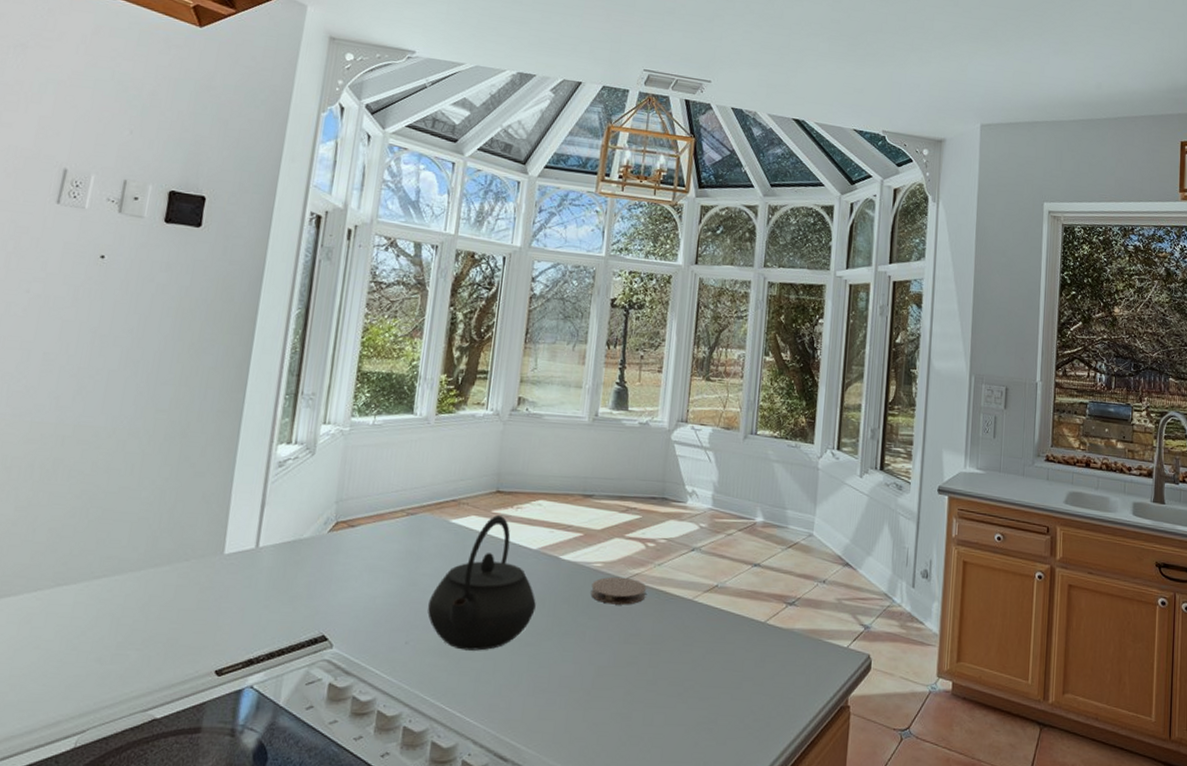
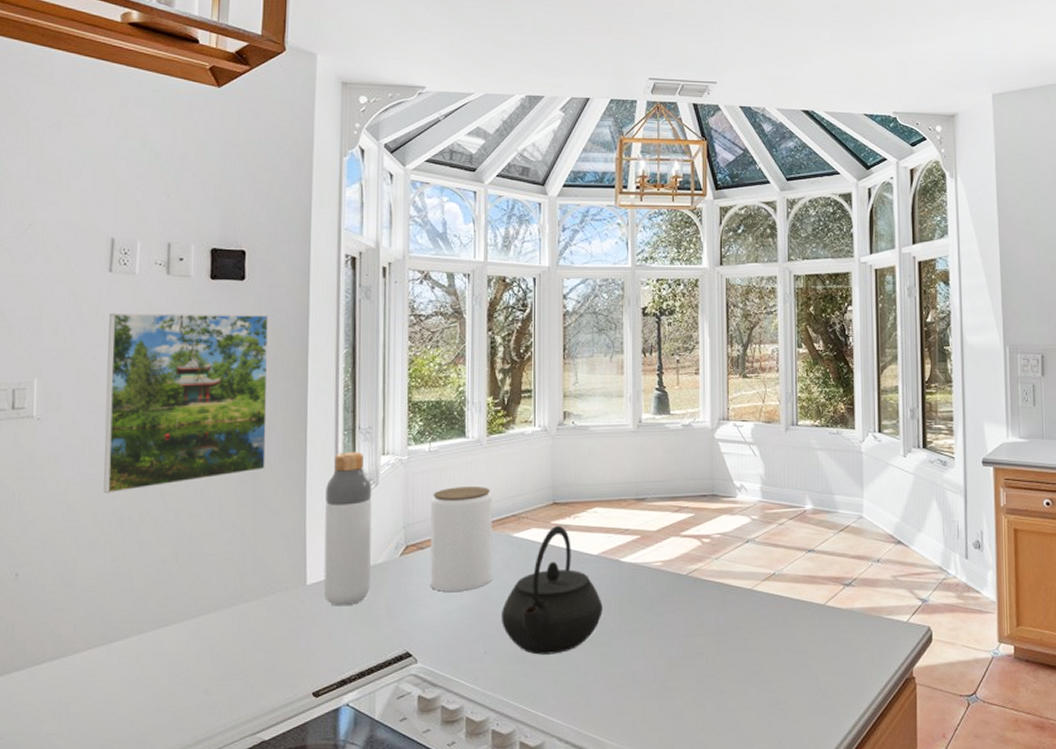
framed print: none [17,246,222,438] -> present [104,313,269,494]
bottle: none [241,416,308,581] -> present [323,451,372,607]
jar: none [356,464,434,576] -> present [430,487,493,592]
coaster: present [590,576,647,605] -> none [654,573,707,600]

